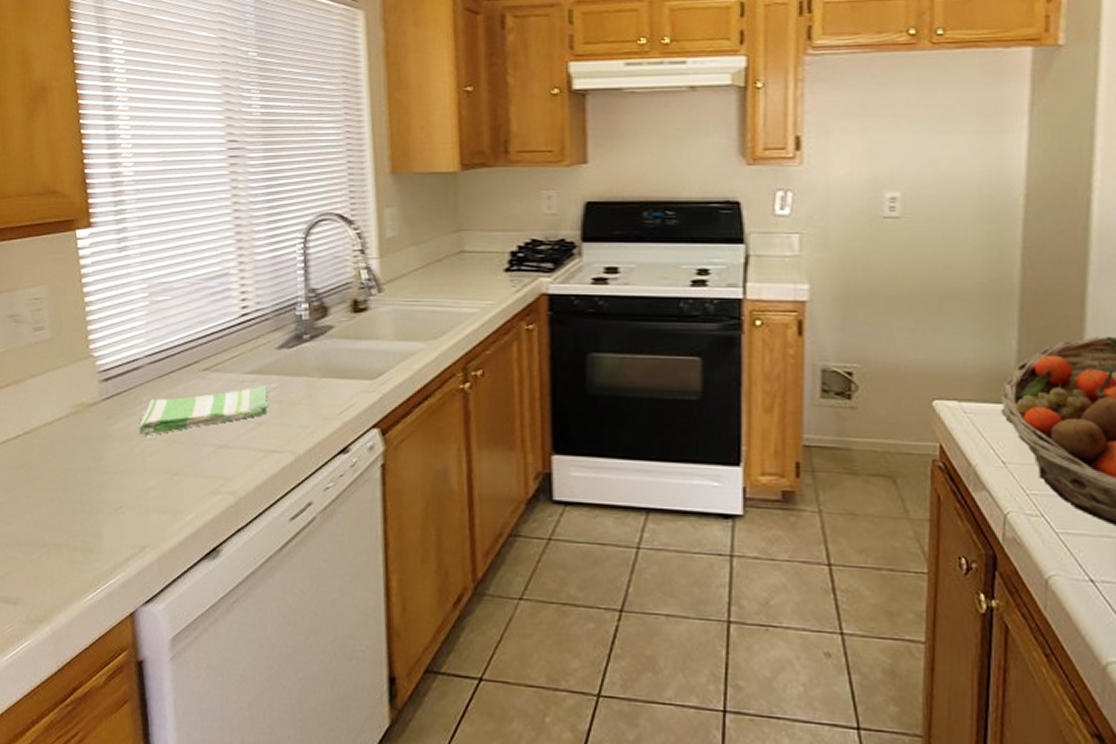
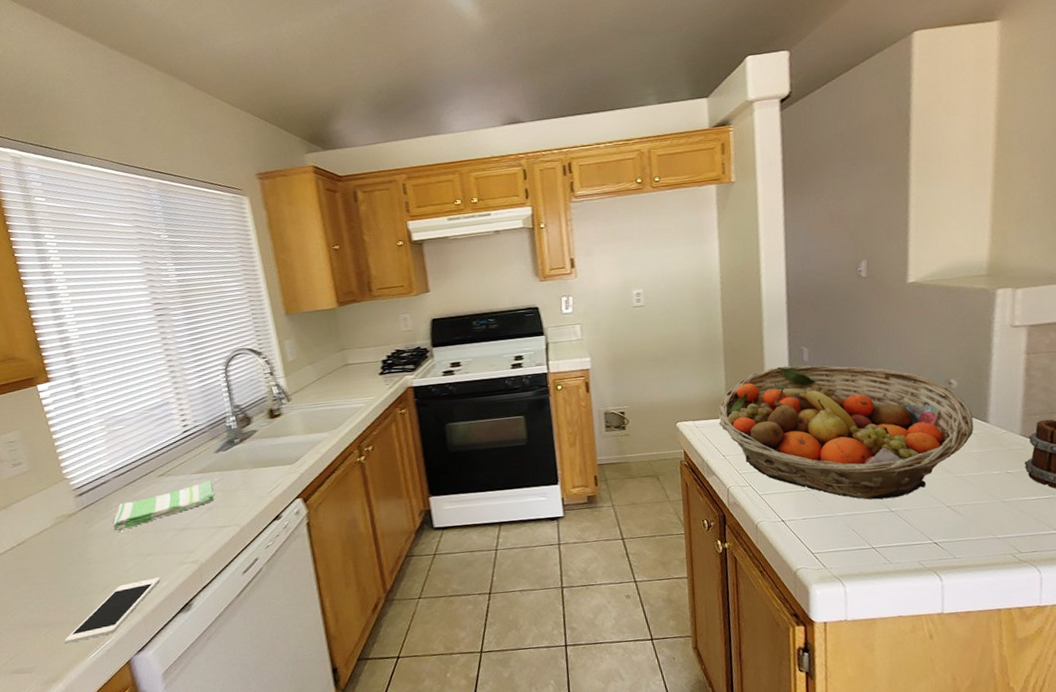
cell phone: none [60,506,186,575] -> present [64,578,160,644]

